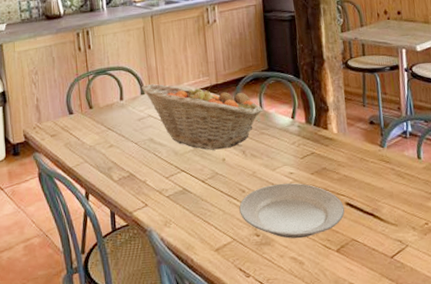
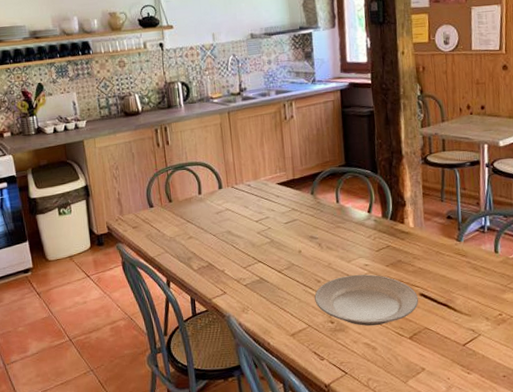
fruit basket: present [141,83,262,150] -> none [219,178,339,243]

